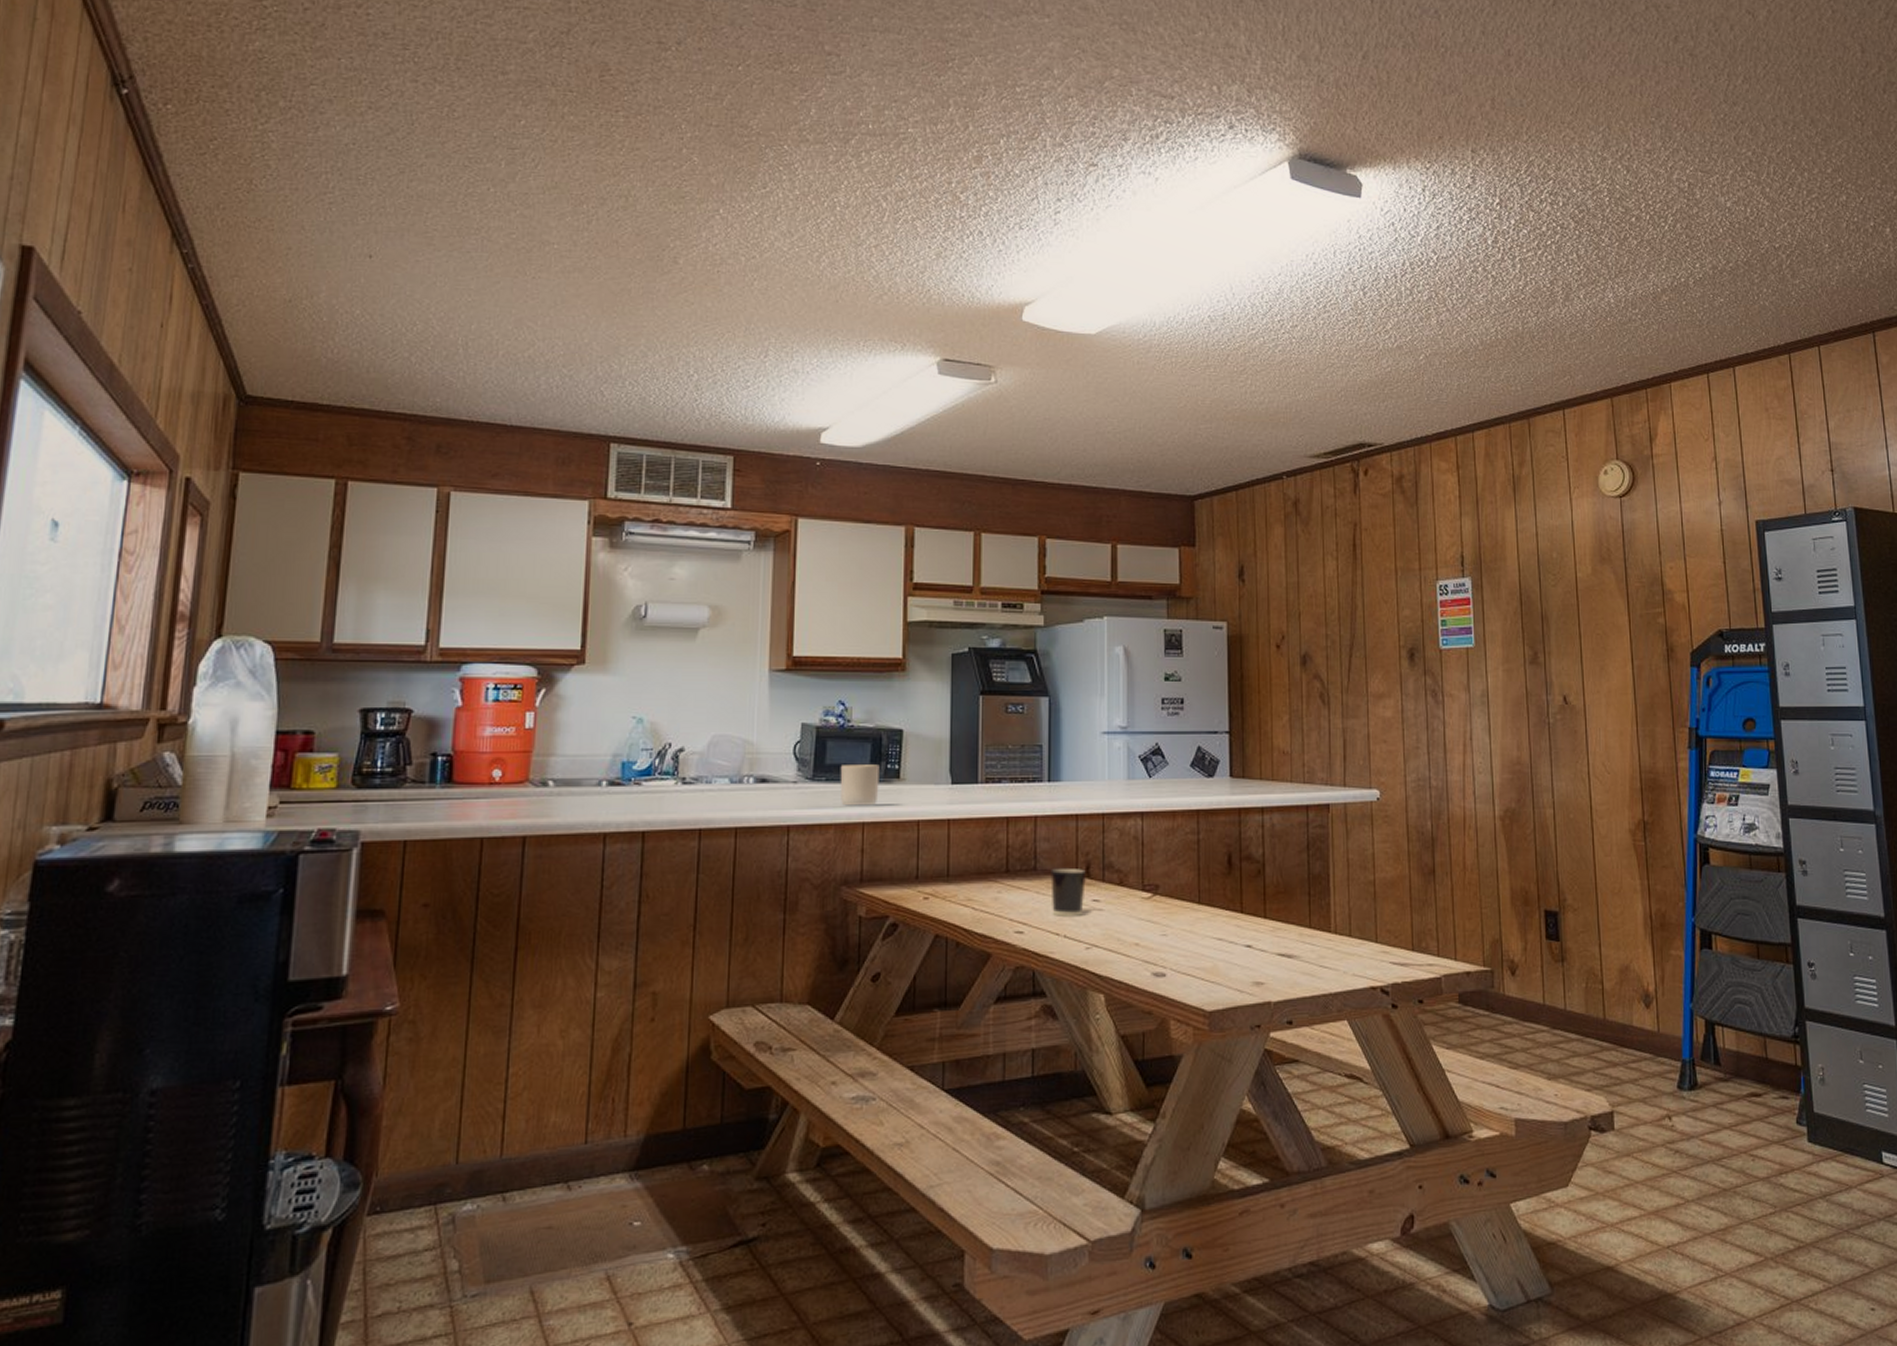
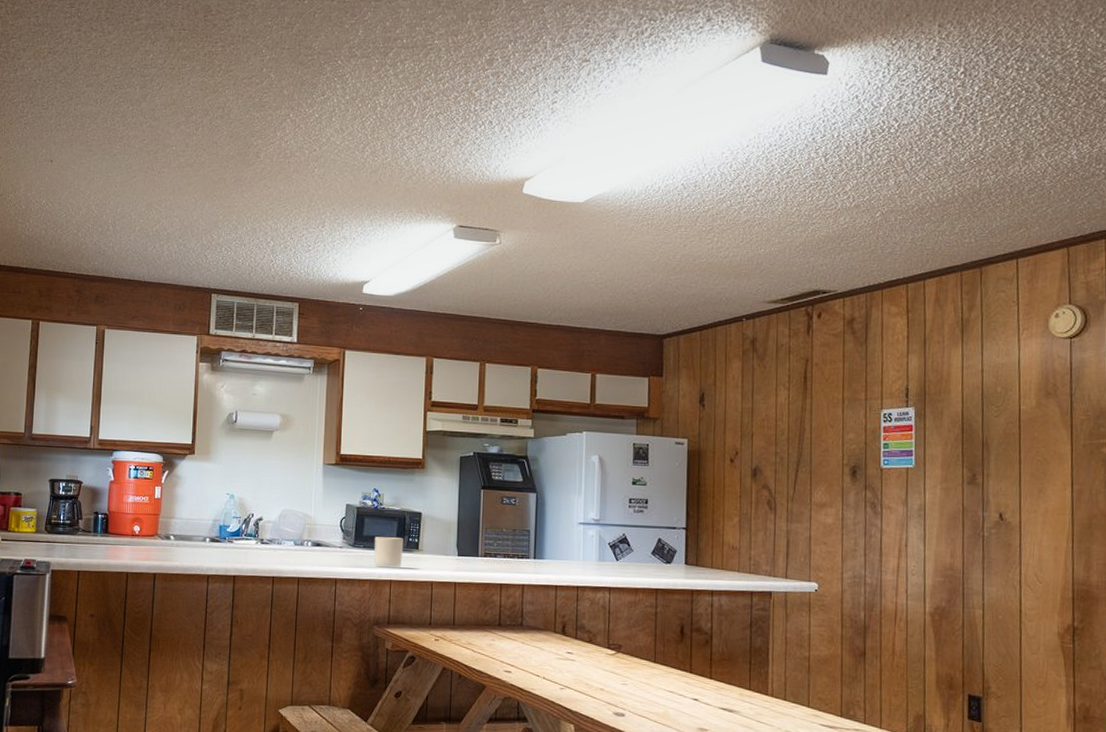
mug: present [1050,867,1086,916] -> none [533,625,562,663]

